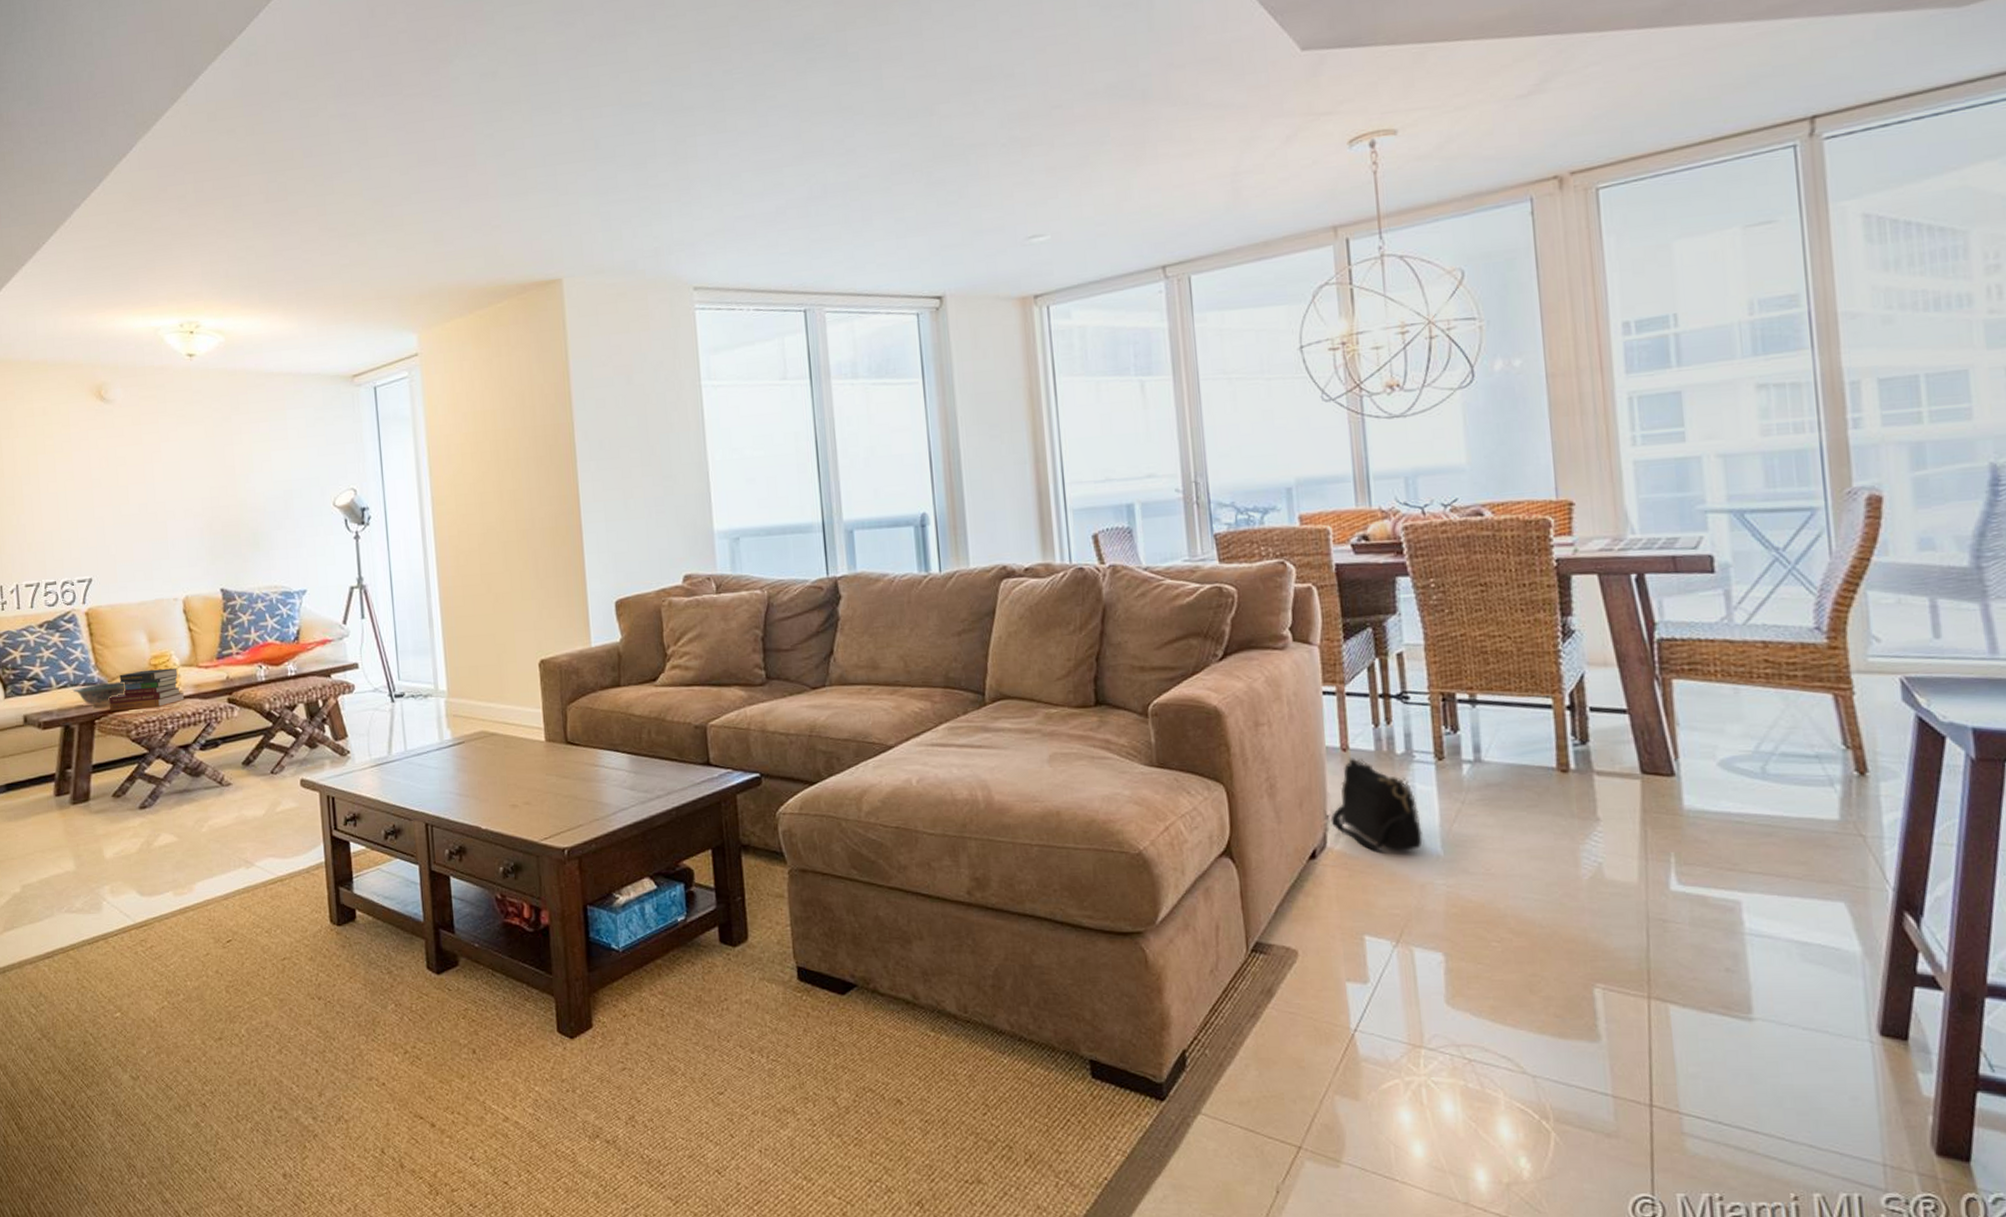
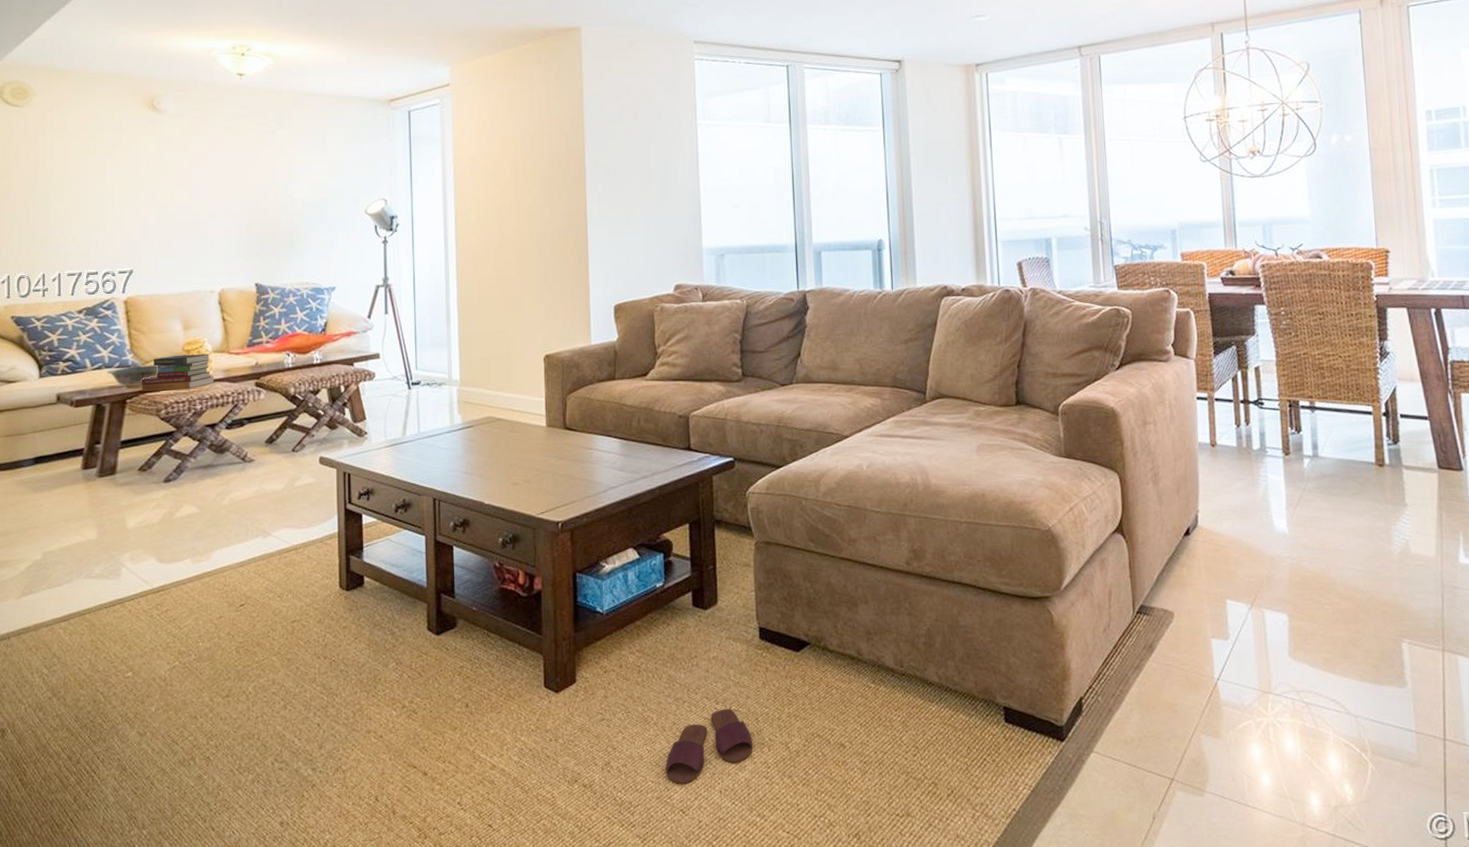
slippers: none [697,1058,795,1141] -> present [666,708,753,784]
handbag: present [1330,757,1423,851] -> none [1201,452,1273,530]

